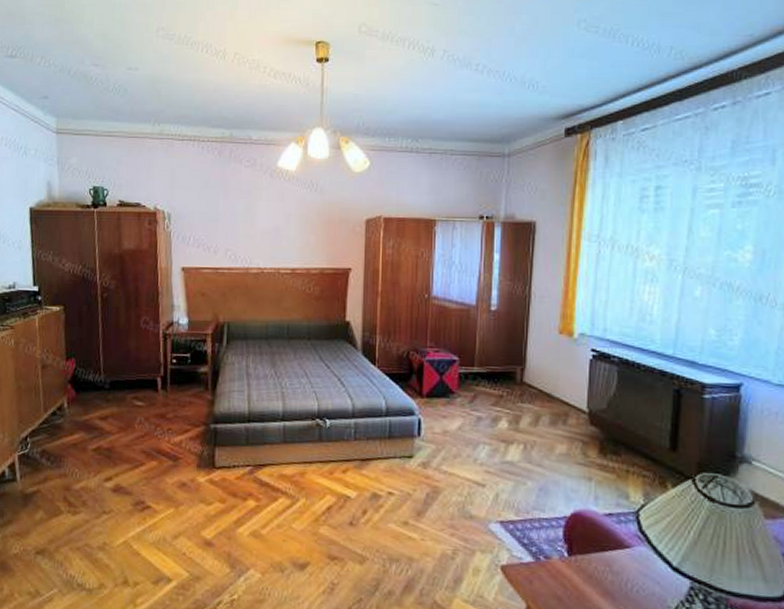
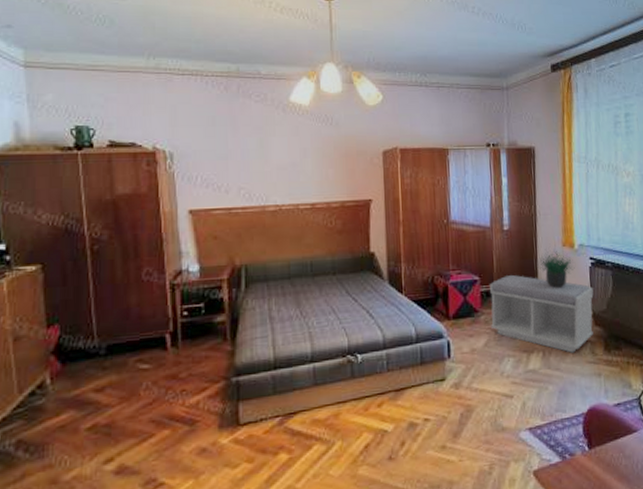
bench: none [466,358,592,451] -> present [490,274,594,353]
potted plant: none [526,335,572,378] -> present [537,248,575,288]

